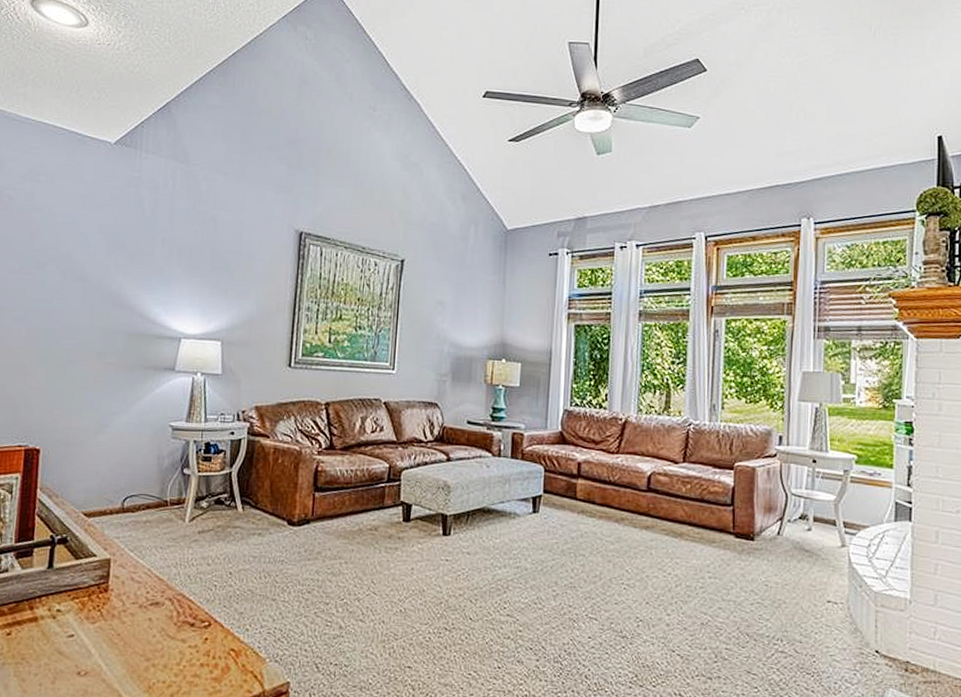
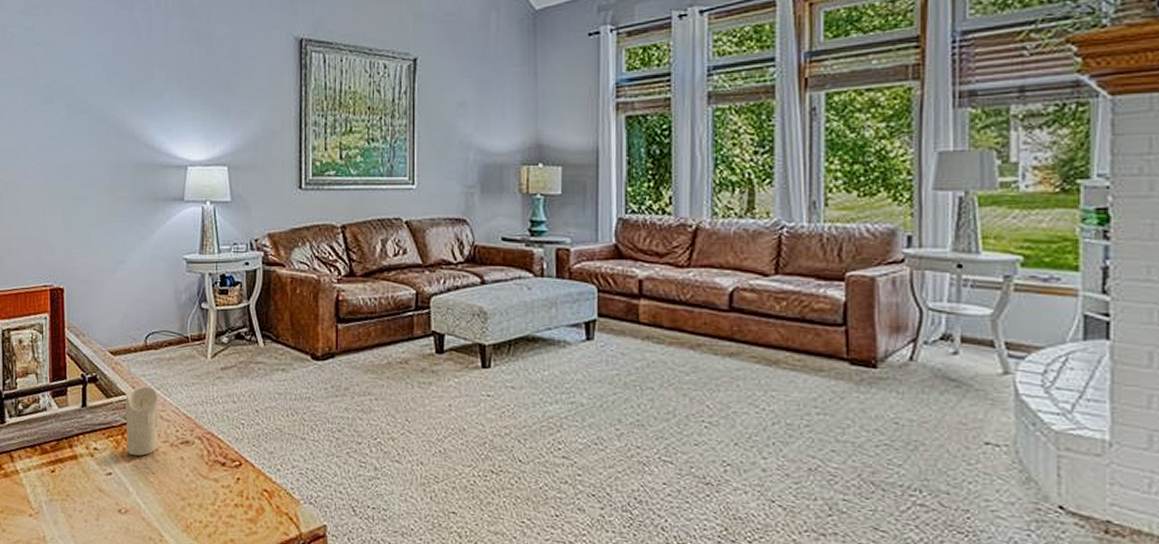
candle: none [92,548,131,618] -> present [124,386,159,456]

